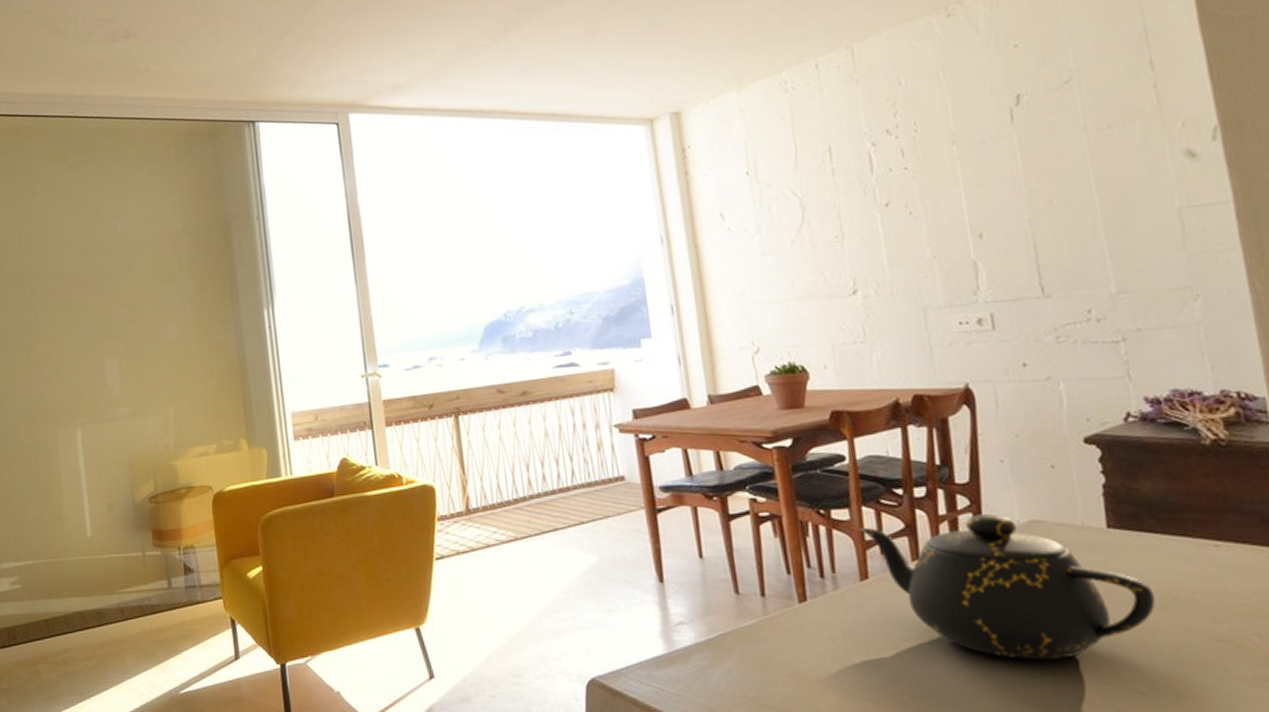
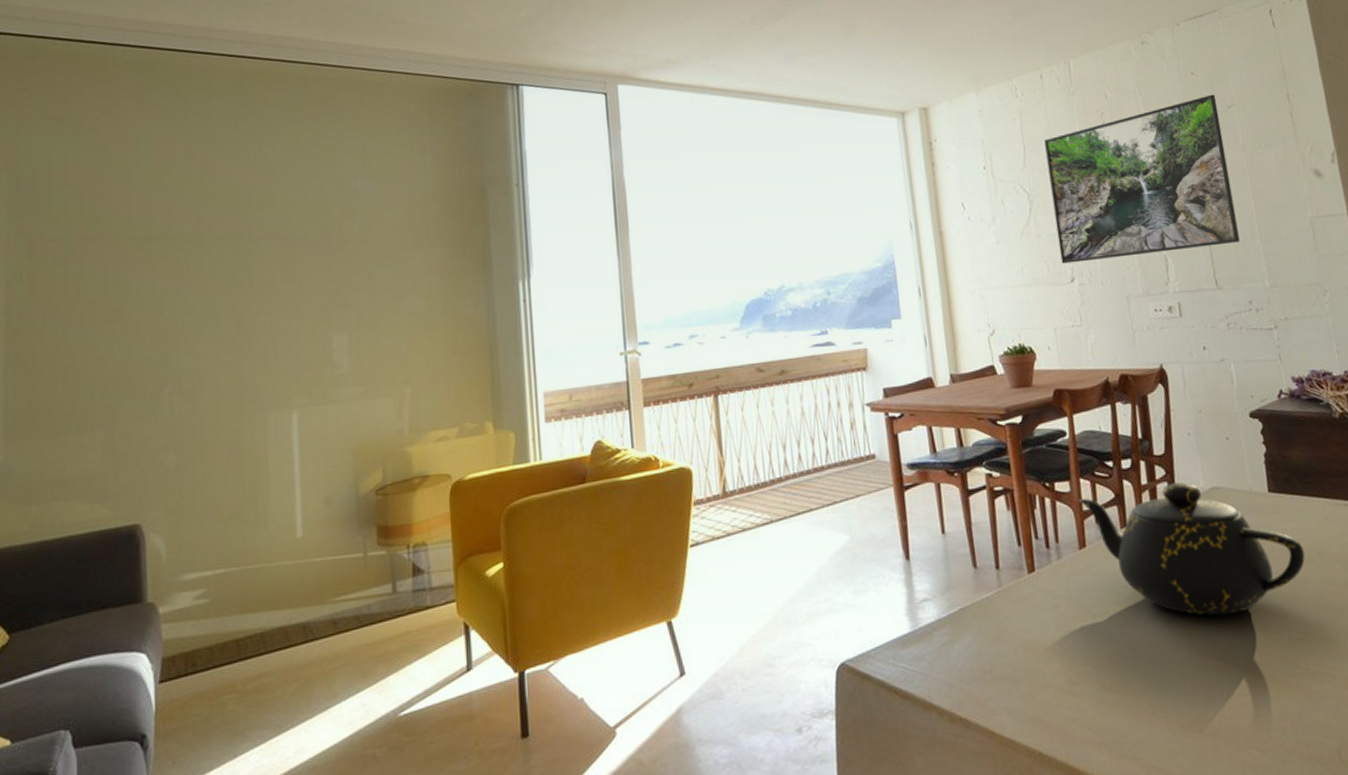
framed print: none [820,68,1077,275] -> present [1044,94,1240,264]

